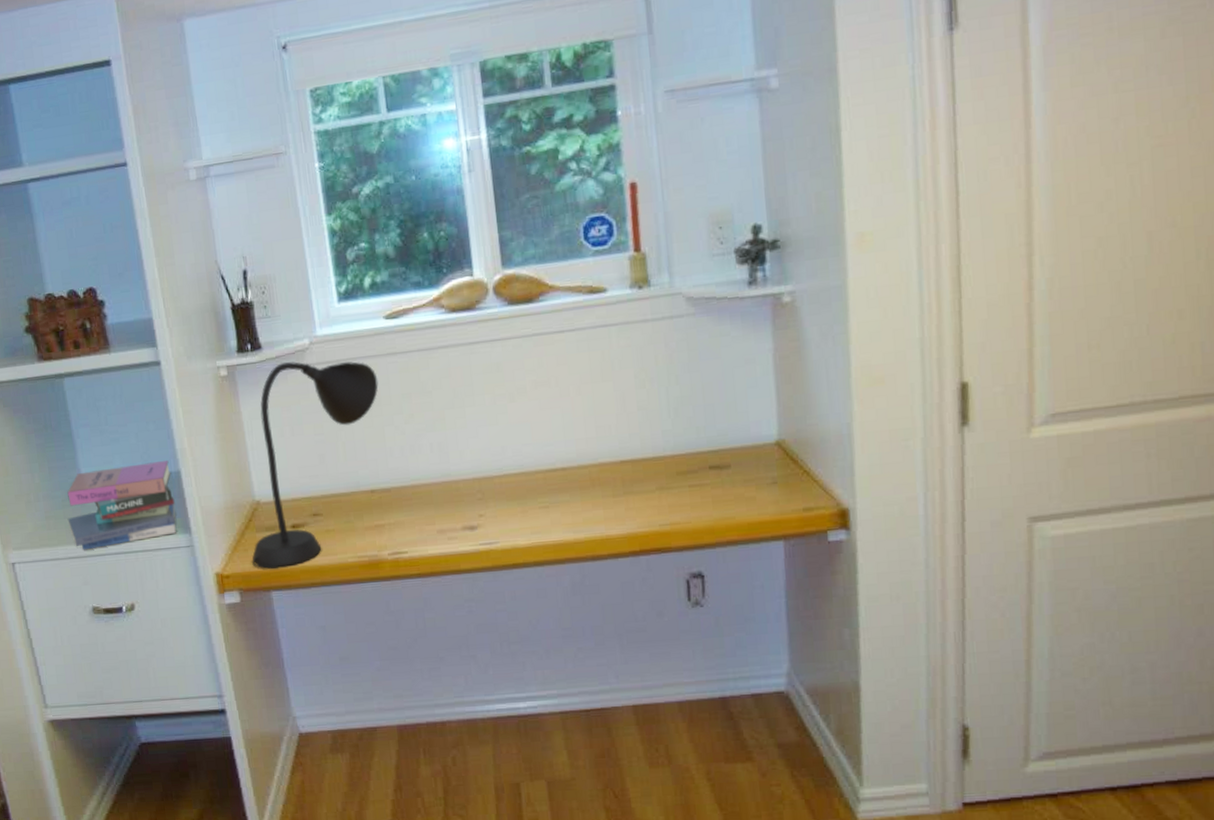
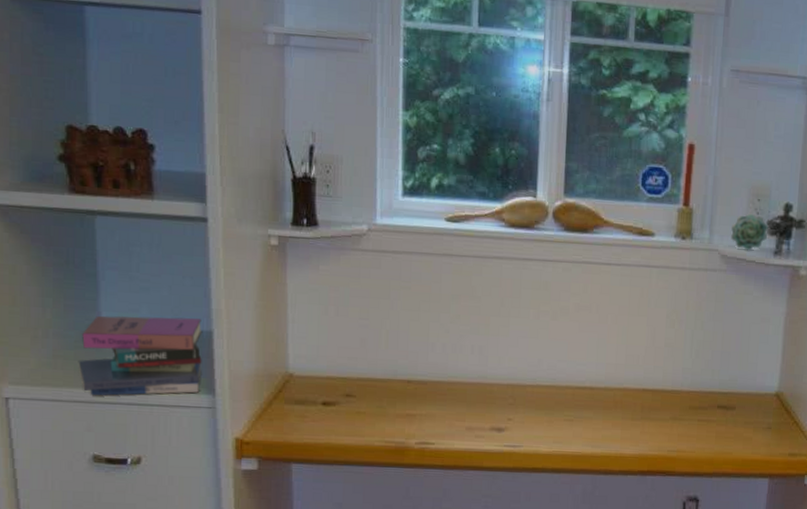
desk lamp: present [252,361,379,569] -> none [276,242,431,441]
succulent plant: none [692,243,738,287] -> present [730,212,769,251]

